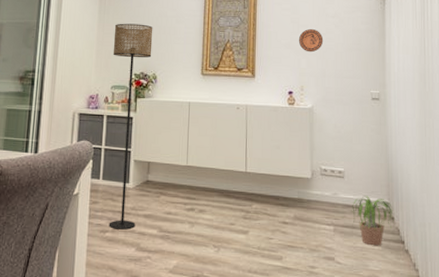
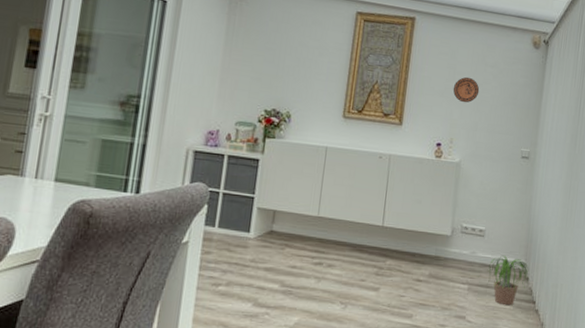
floor lamp: present [109,23,153,230] -> none [222,49,291,284]

